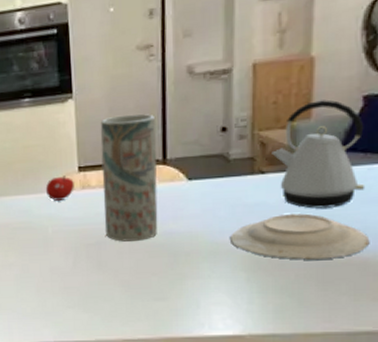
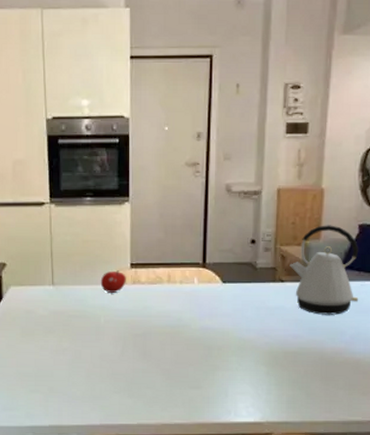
vase: present [100,114,158,242] -> none [150,221,199,334]
plate: present [231,213,370,260] -> none [255,318,361,358]

